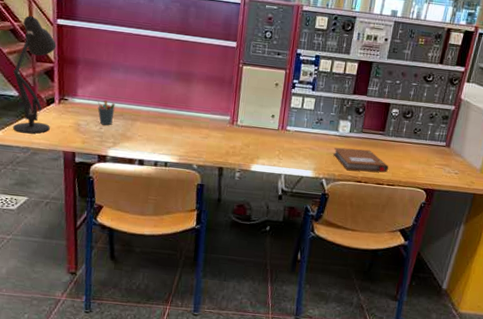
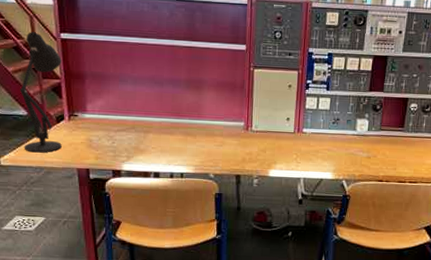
pen holder: present [96,99,116,126] -> none [106,113,126,139]
notebook: present [332,147,388,173] -> none [351,147,410,170]

